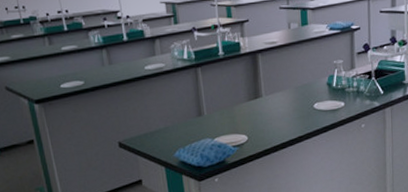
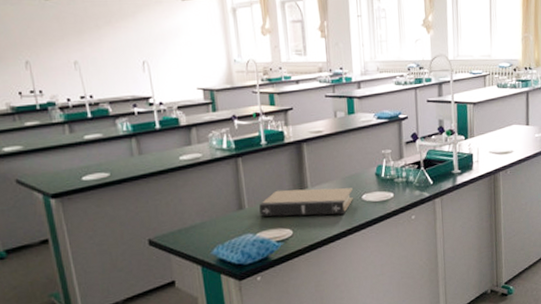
book: none [217,97,305,123] -> present [259,188,353,217]

